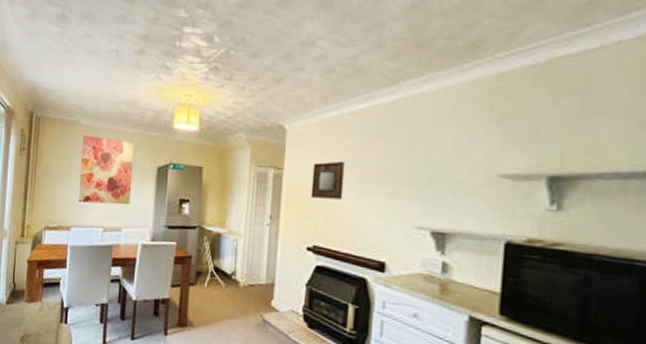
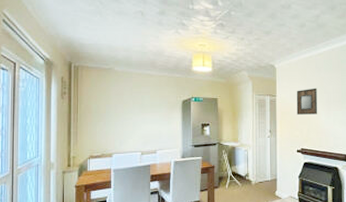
wall art: present [79,135,135,205] -> none [118,79,162,133]

